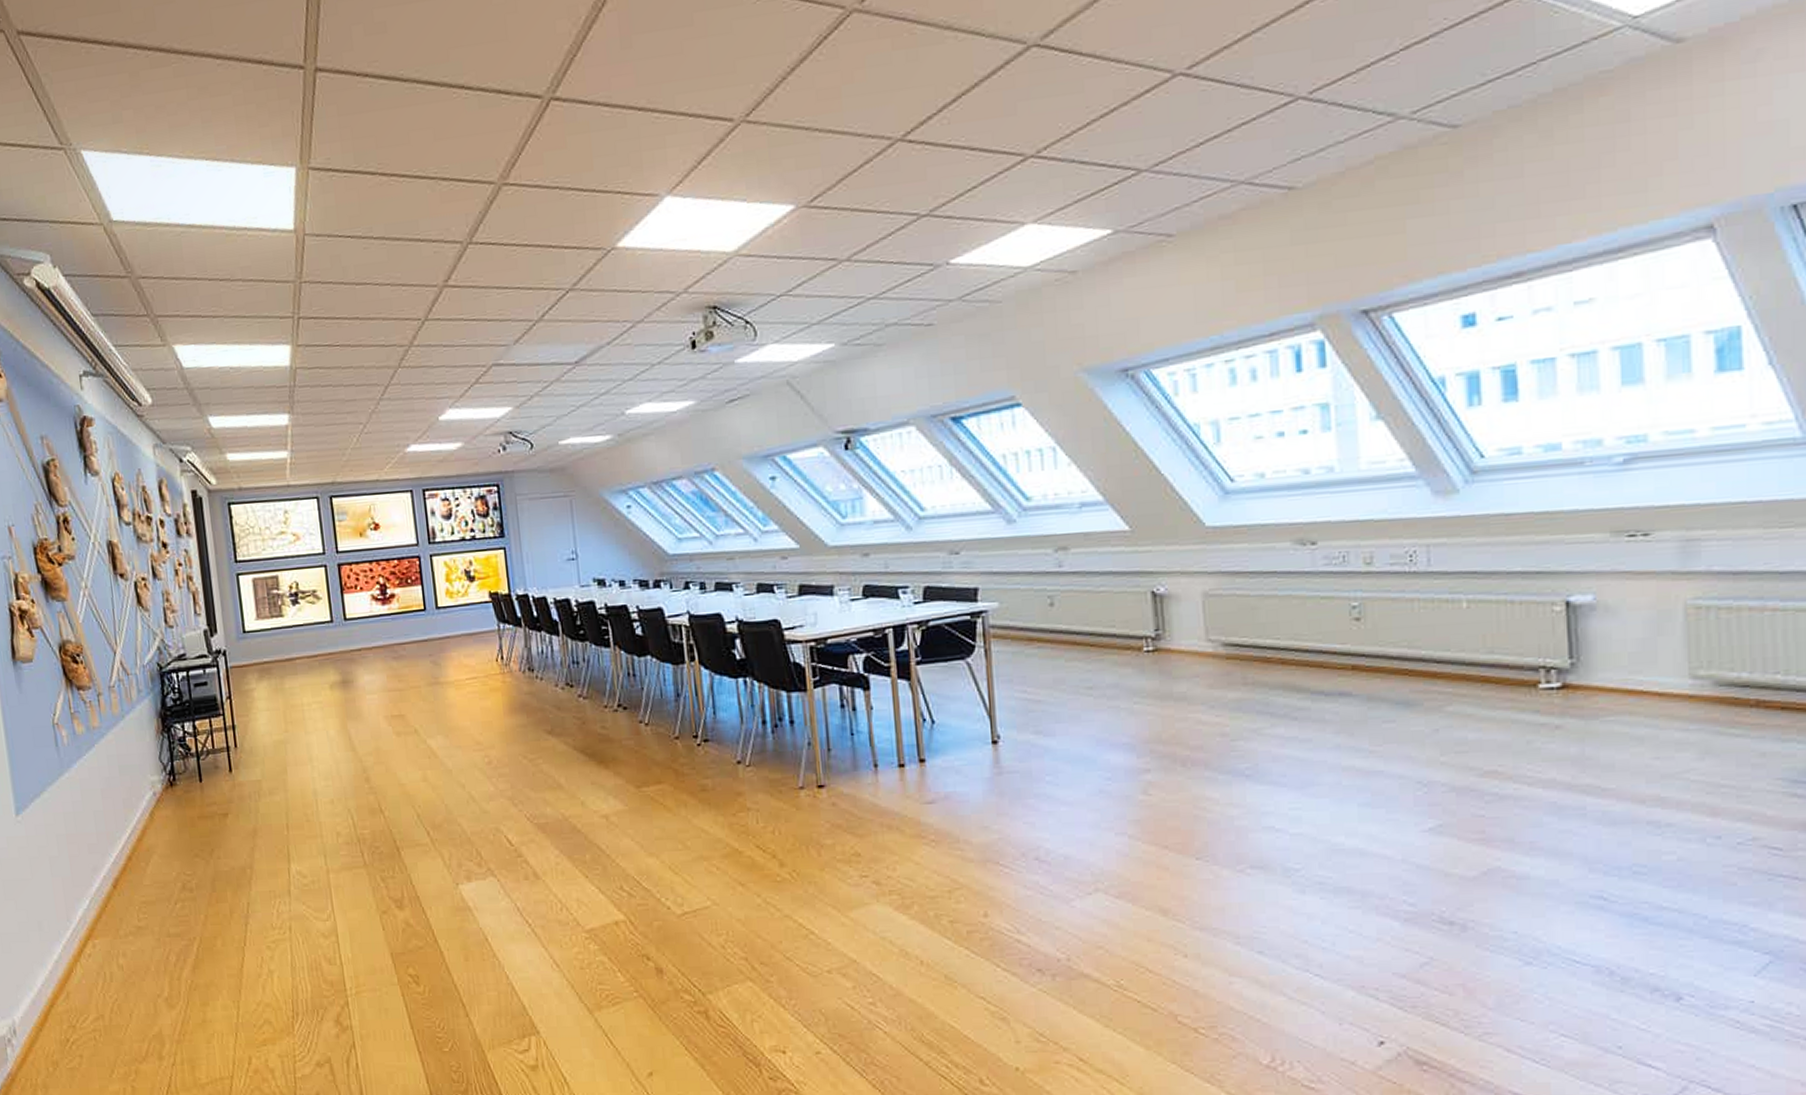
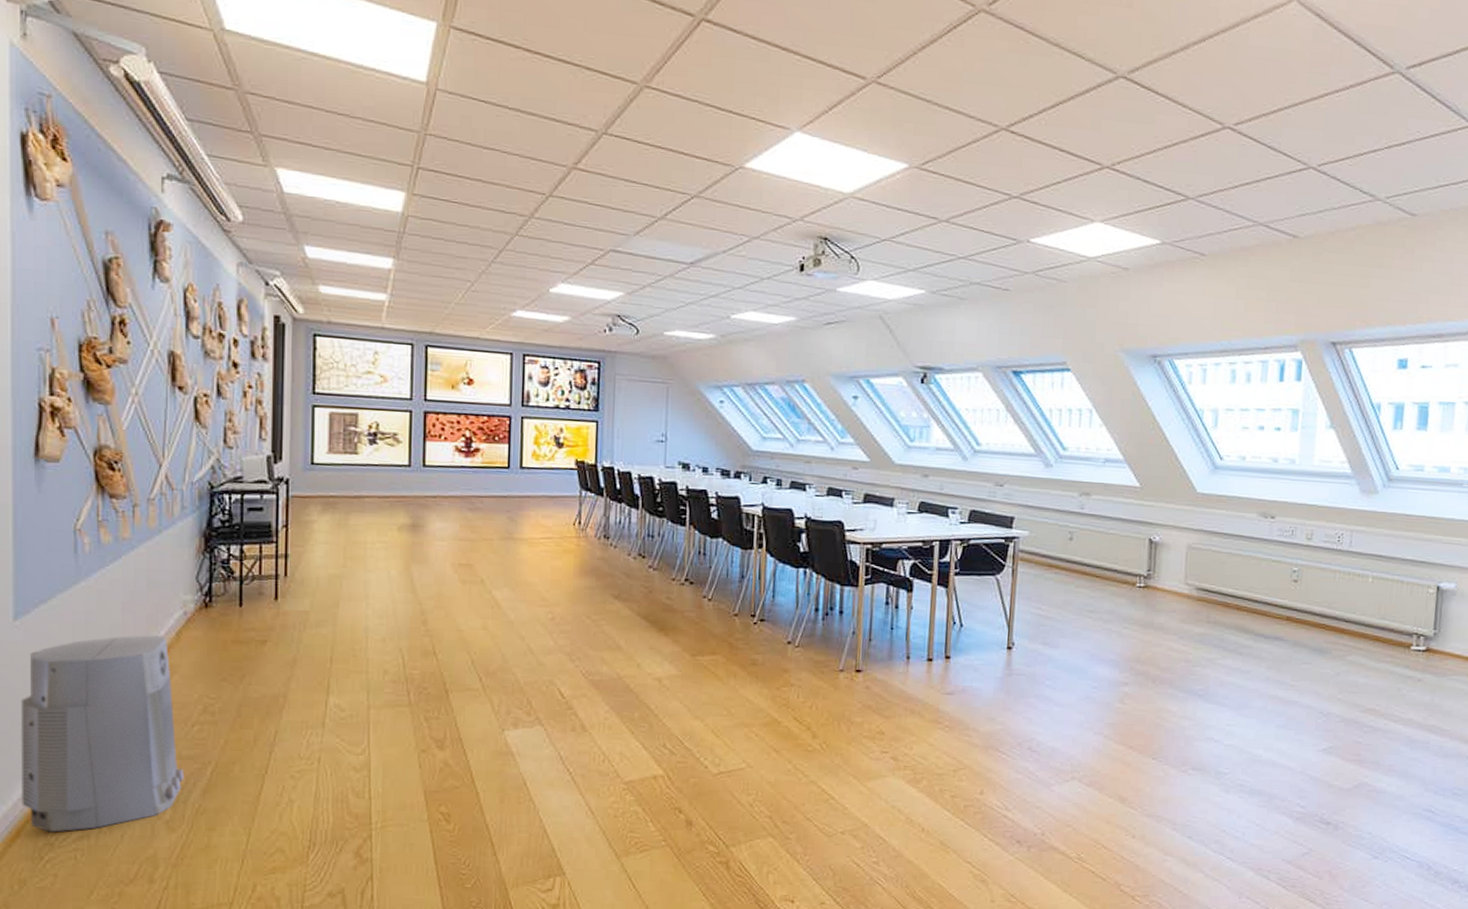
air purifier: none [32,818,175,1015] -> present [21,635,185,833]

